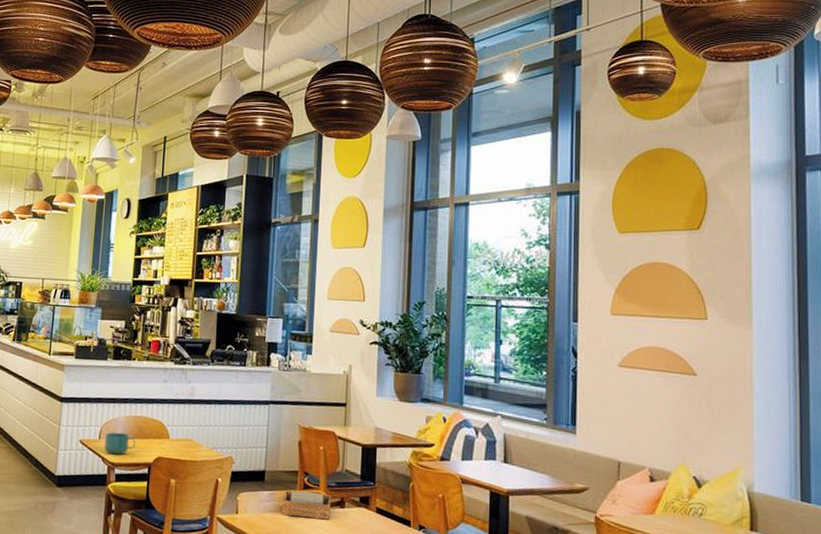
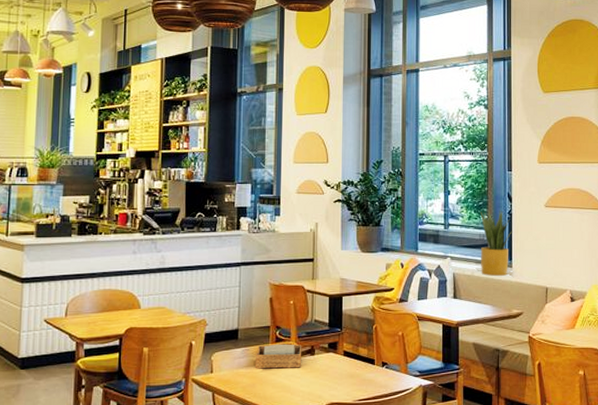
cup: present [104,432,135,455] -> none [72,307,105,330]
planter: none [537,365,578,444] -> present [480,210,513,277]

